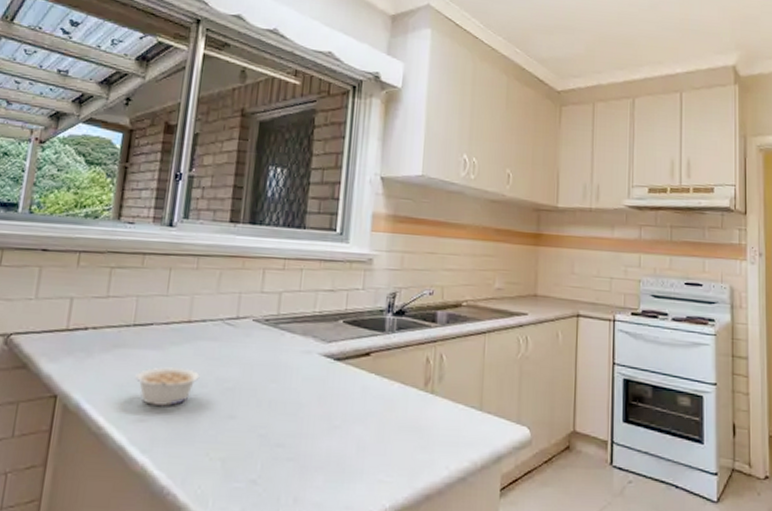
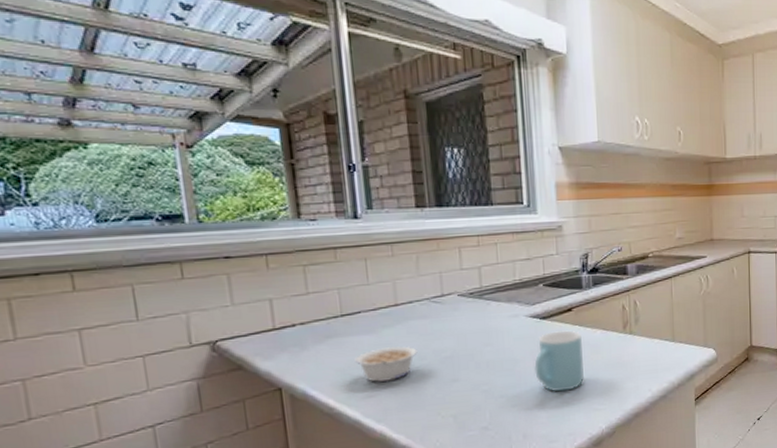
mug: none [319,376,377,452] -> present [534,330,584,393]

